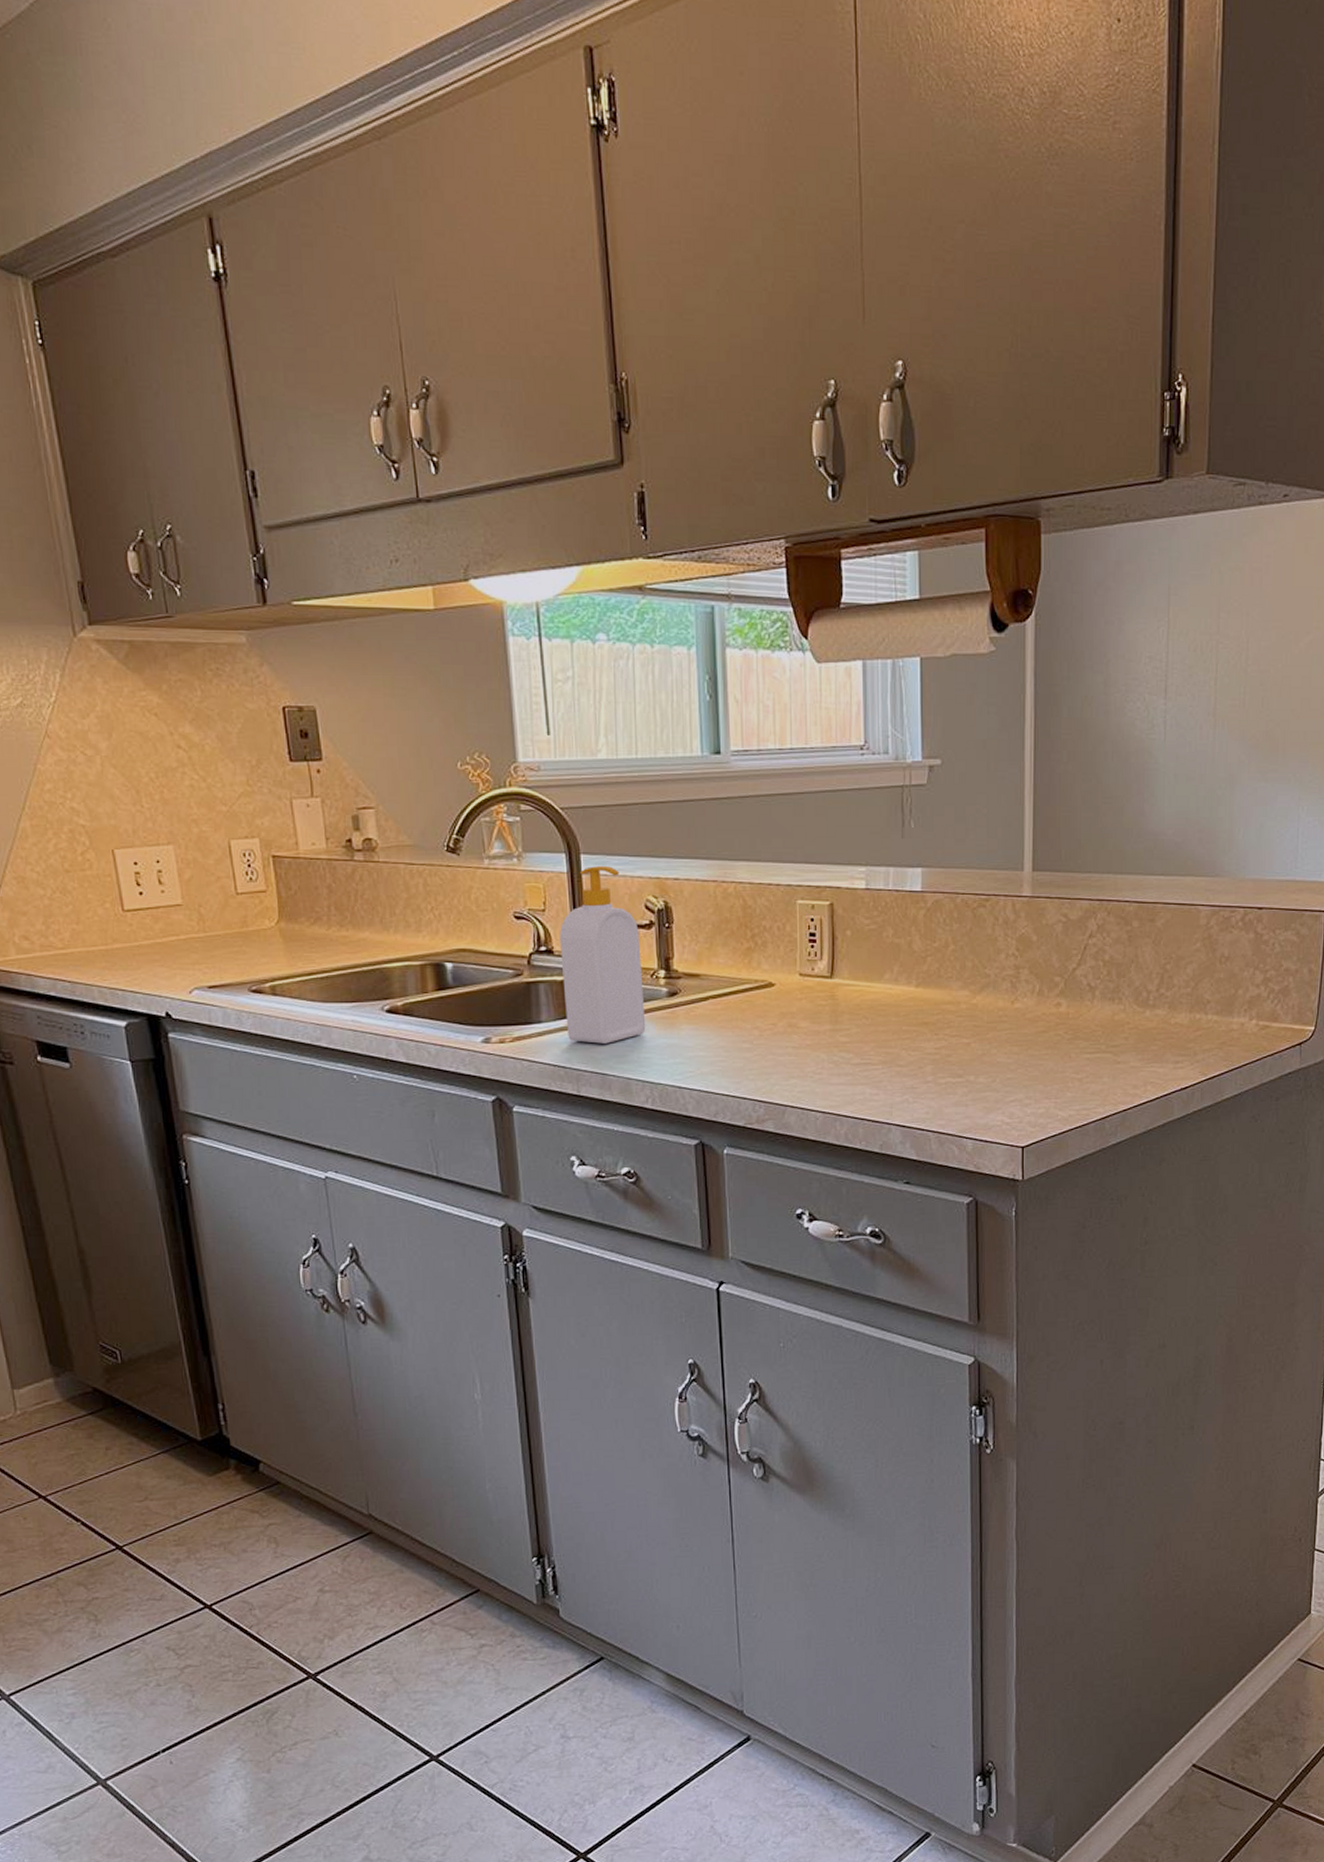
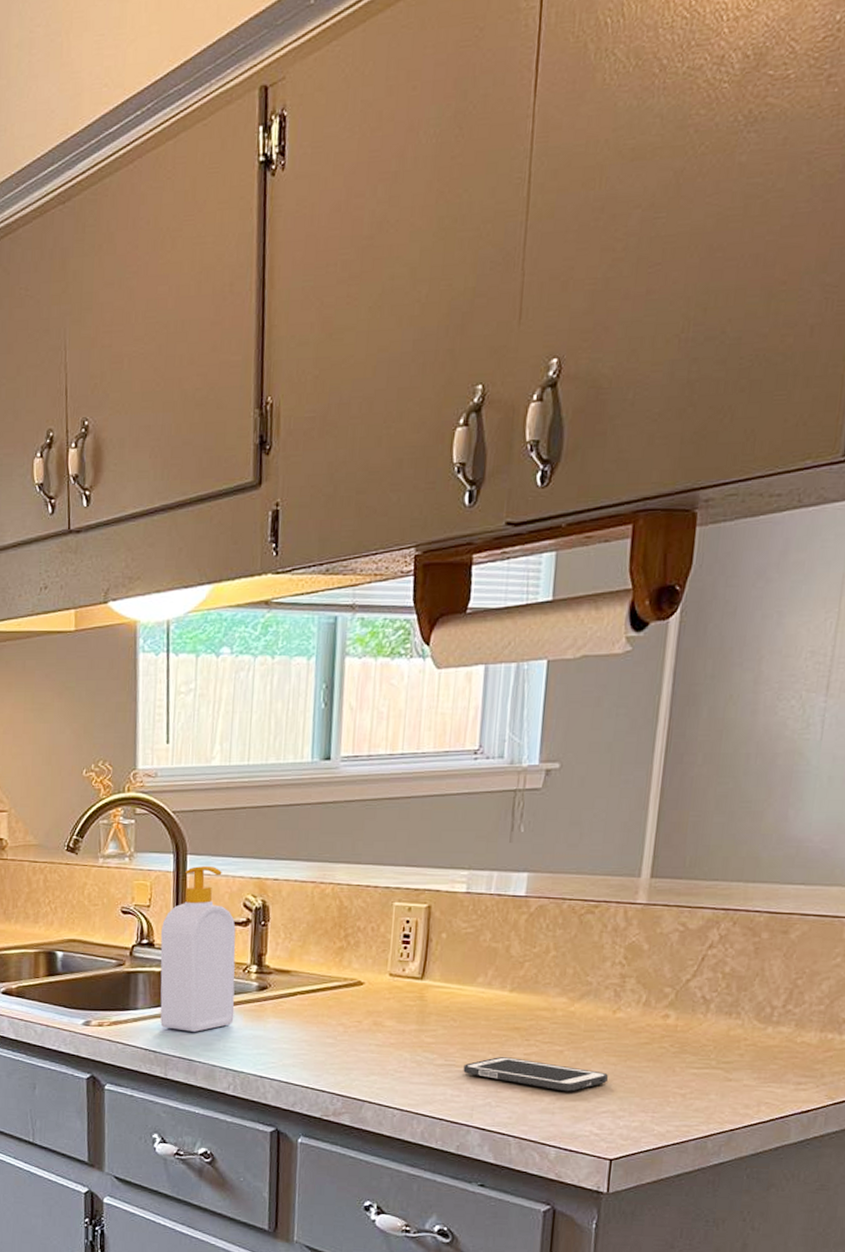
cell phone: none [879,1052,1012,1084] -> present [463,1057,608,1092]

